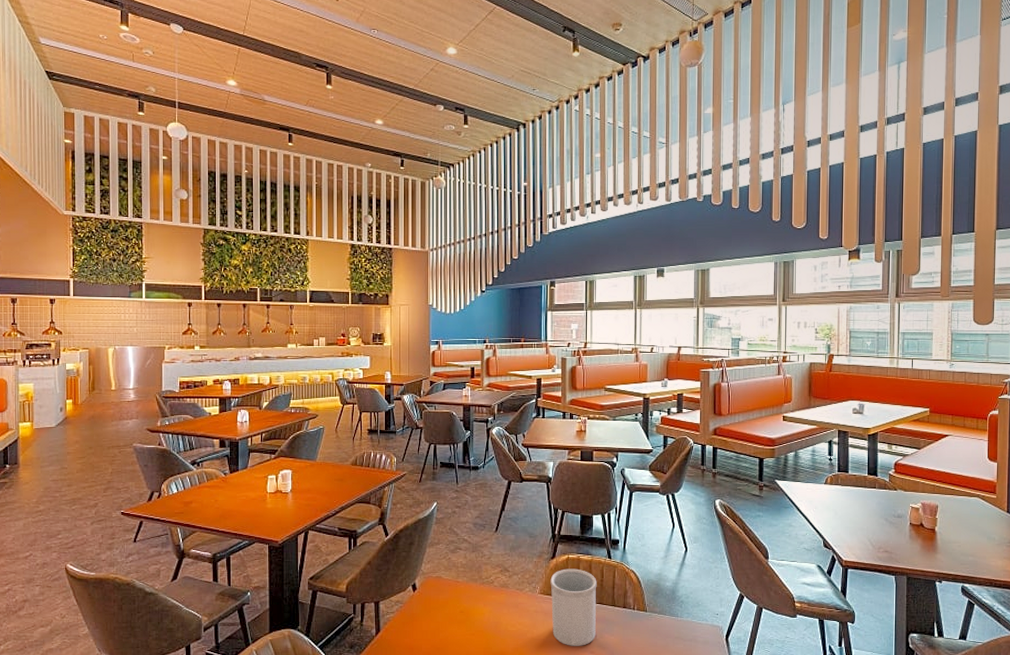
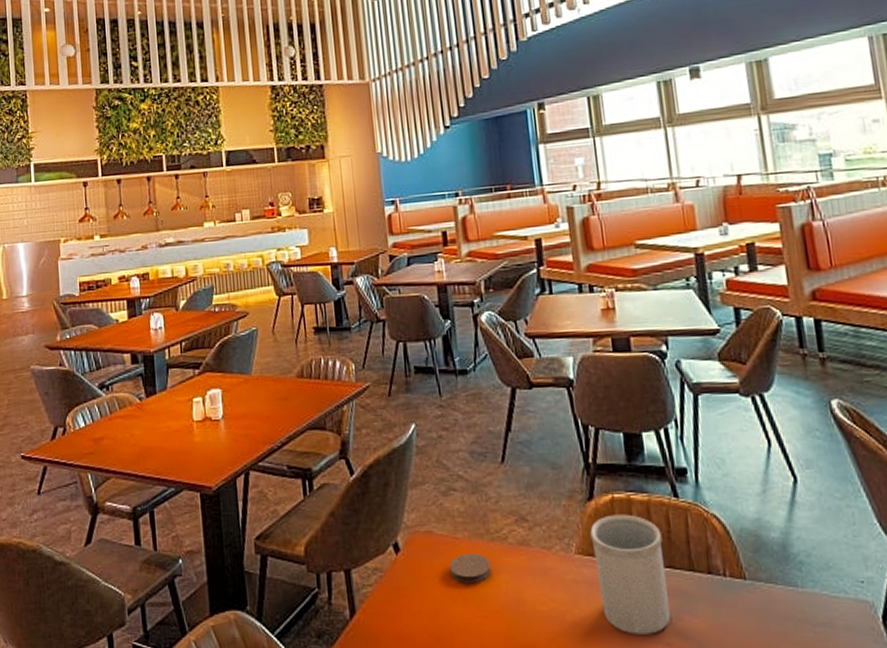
coaster: none [451,592,480,612] -> present [449,554,492,583]

